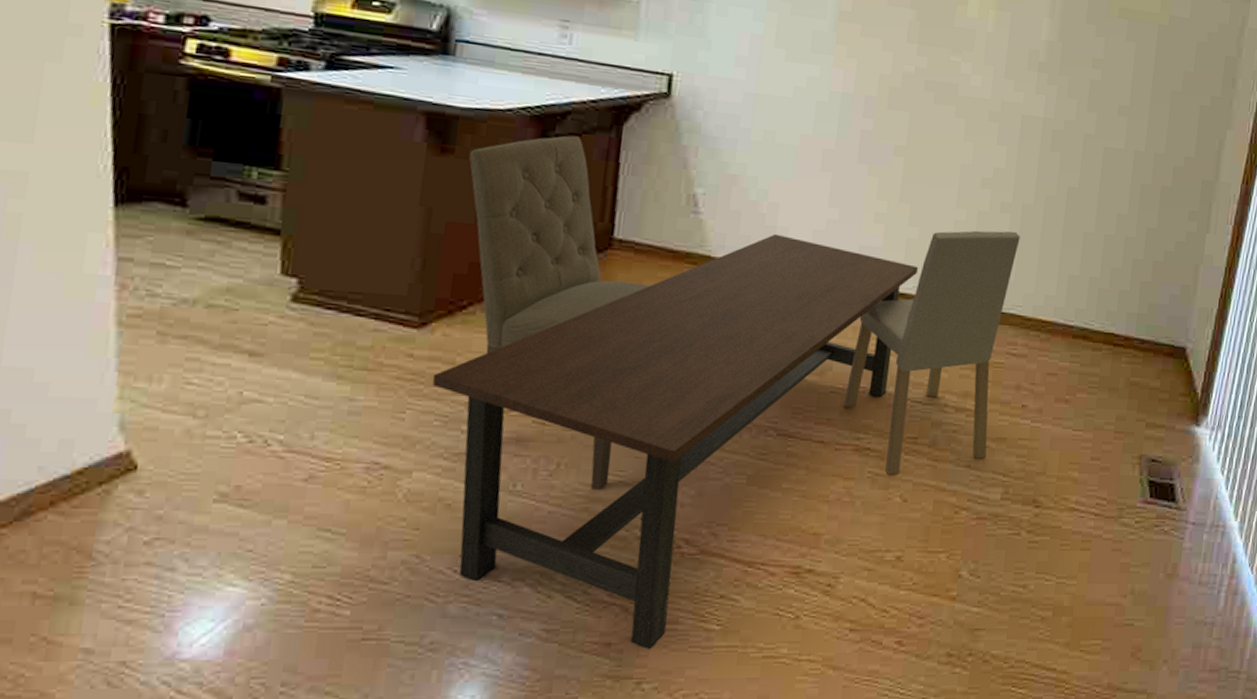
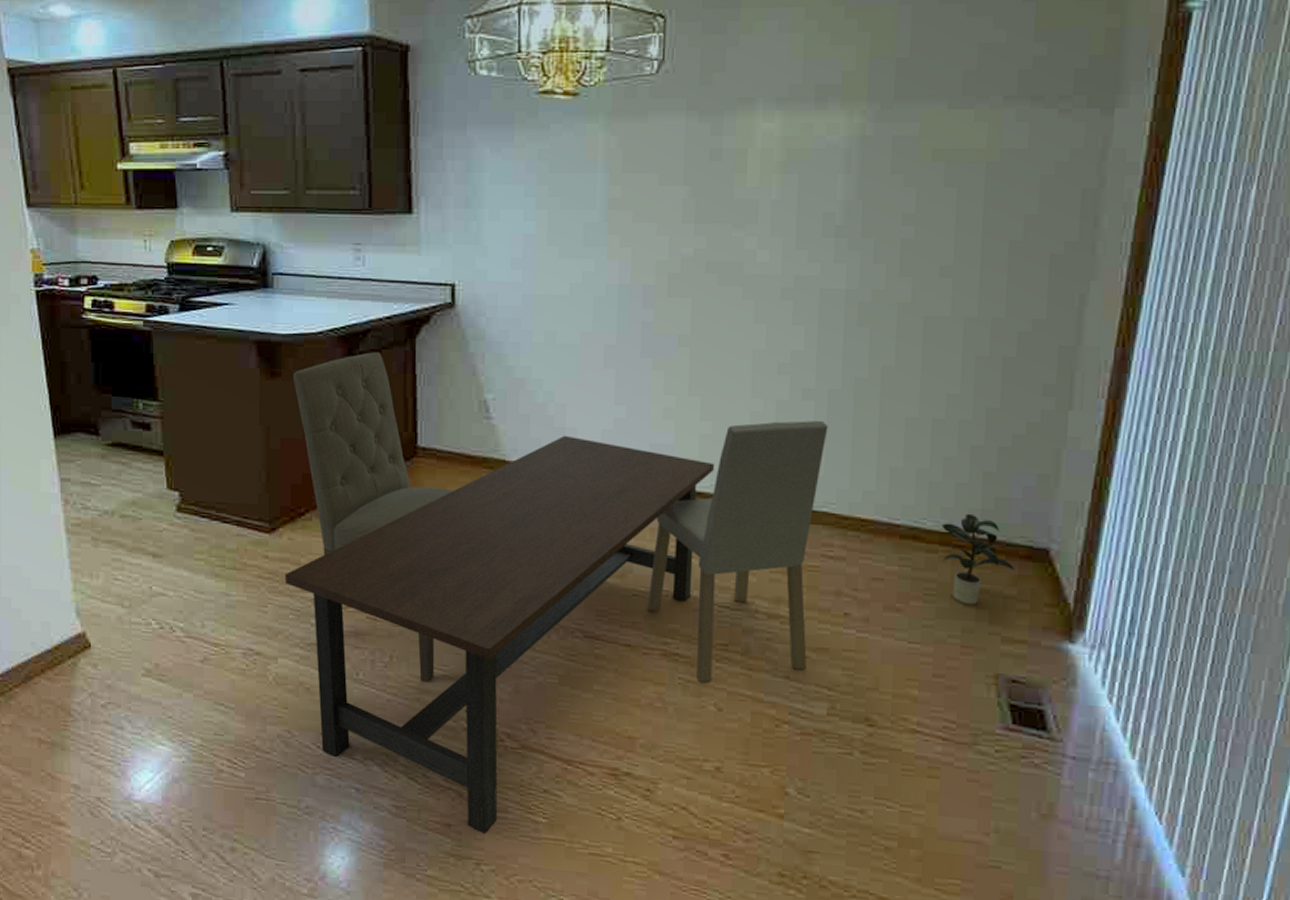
potted plant: none [1105,316,1160,395] -> present [941,513,1015,604]

